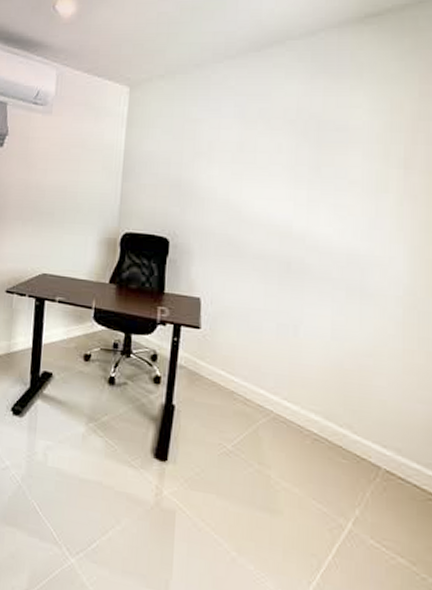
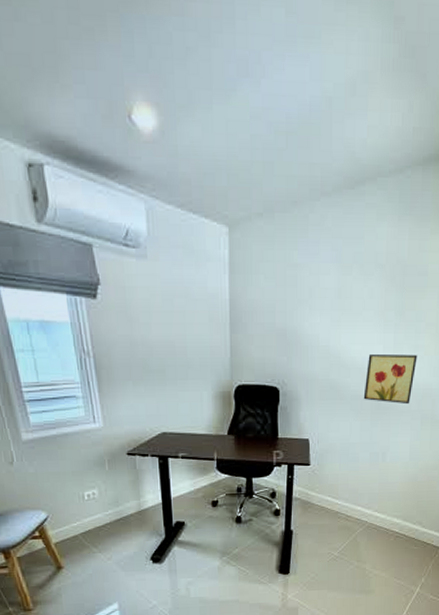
wall art: none [269,210,338,271] -> present [363,353,418,405]

